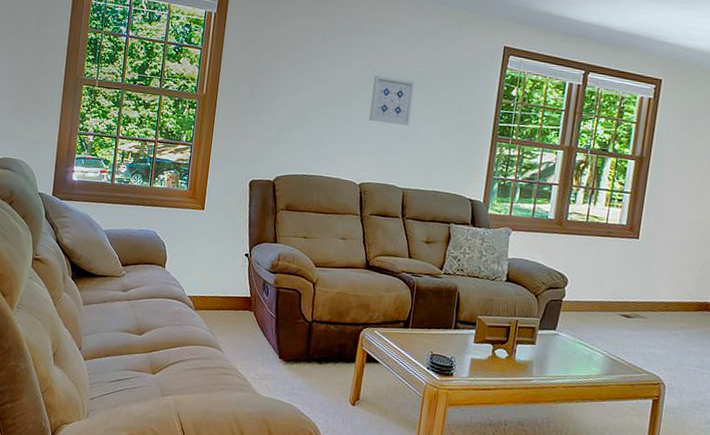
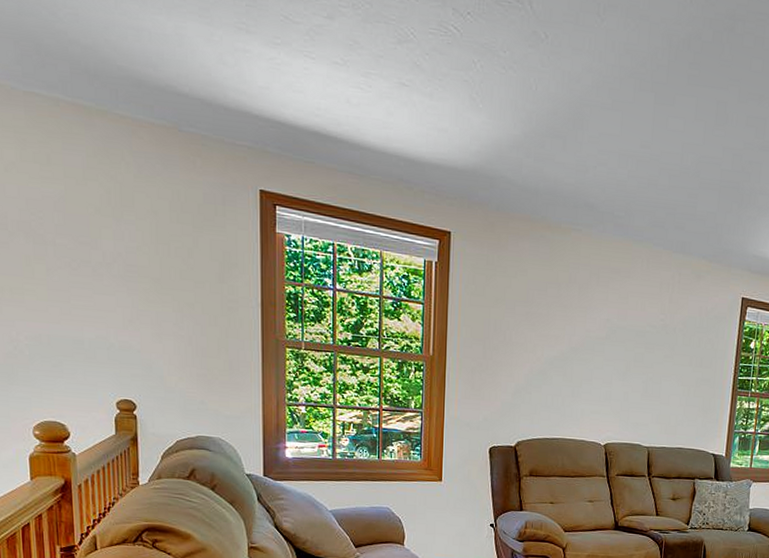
wall art: present [368,75,415,126] -> none [610,330,656,383]

